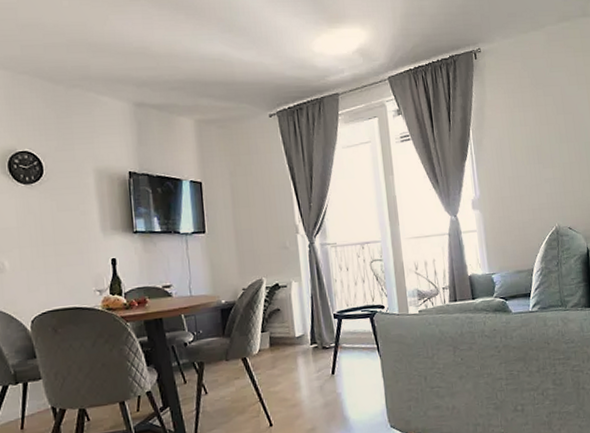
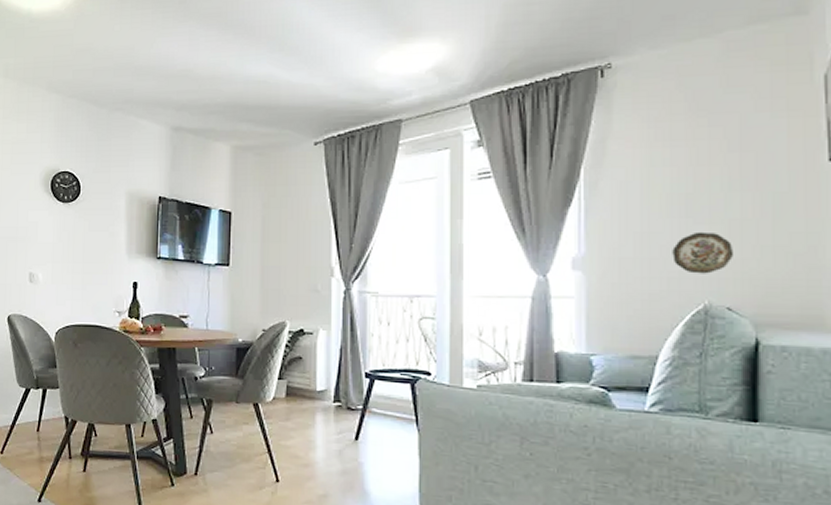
decorative plate: none [533,173,569,205] -> present [672,231,735,274]

